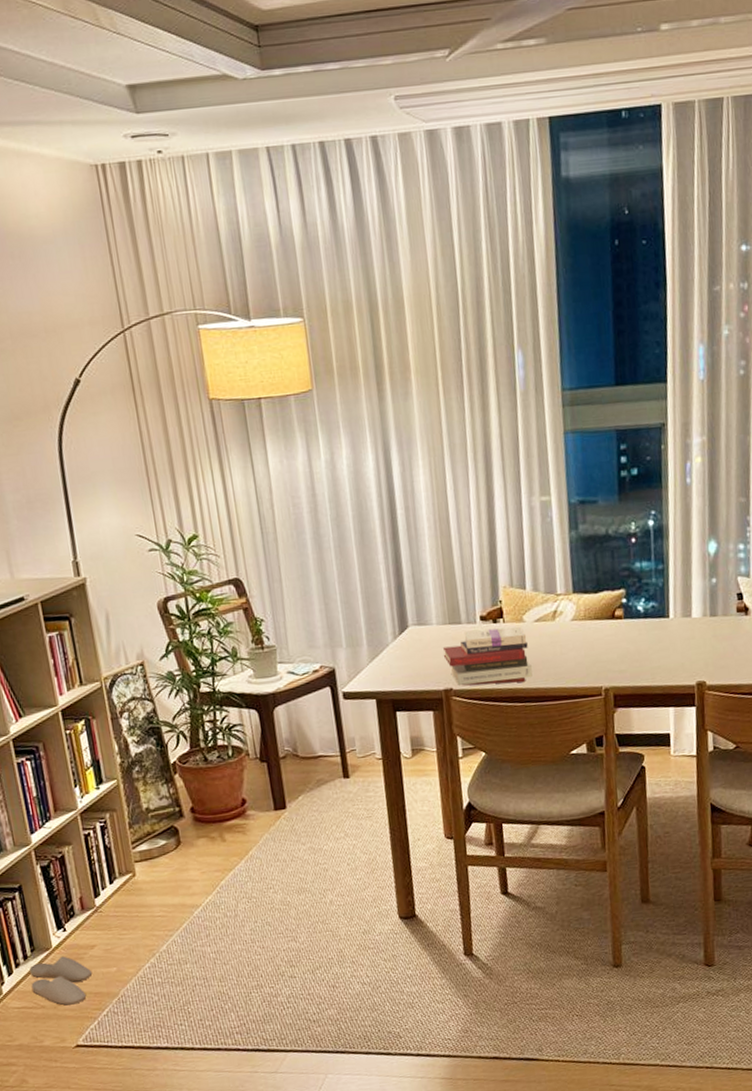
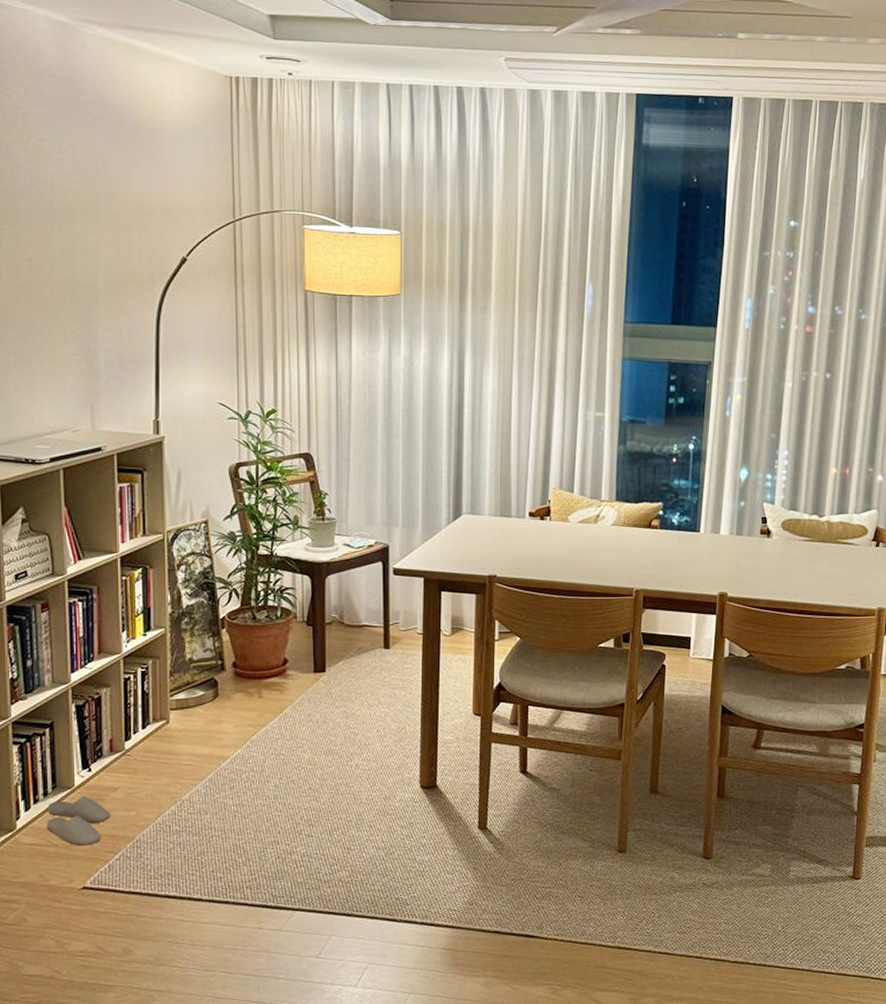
books: present [443,626,533,686] -> none [491,524,571,576]

